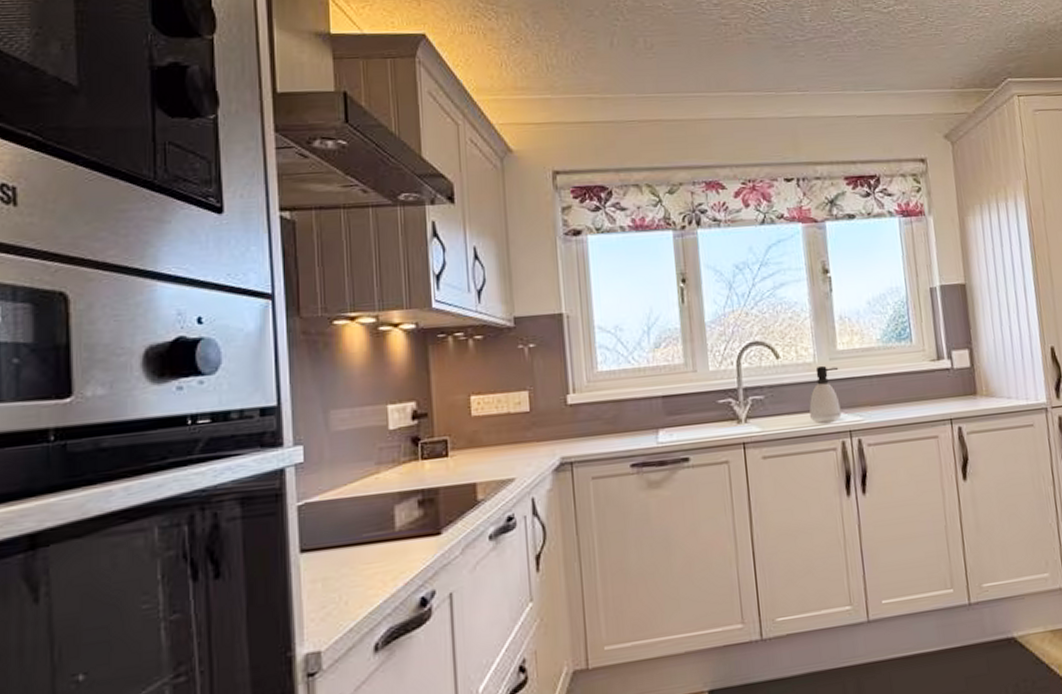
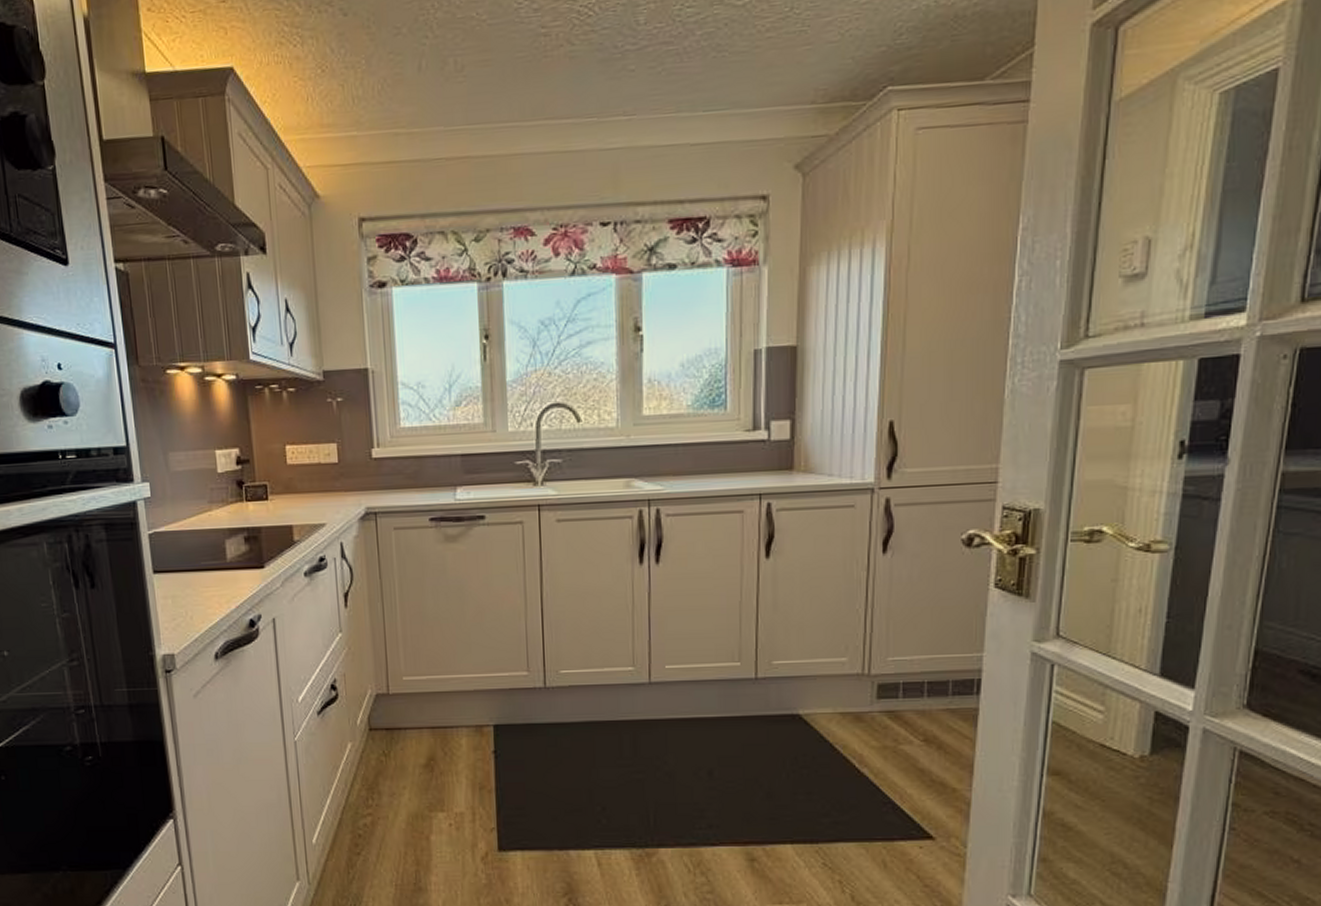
soap dispenser: present [809,365,842,425] -> none [608,431,643,492]

